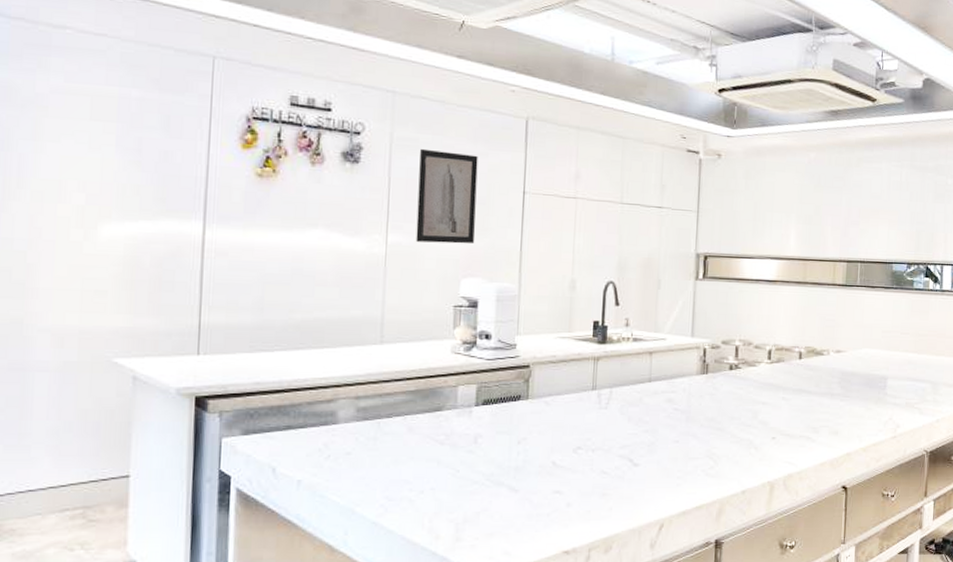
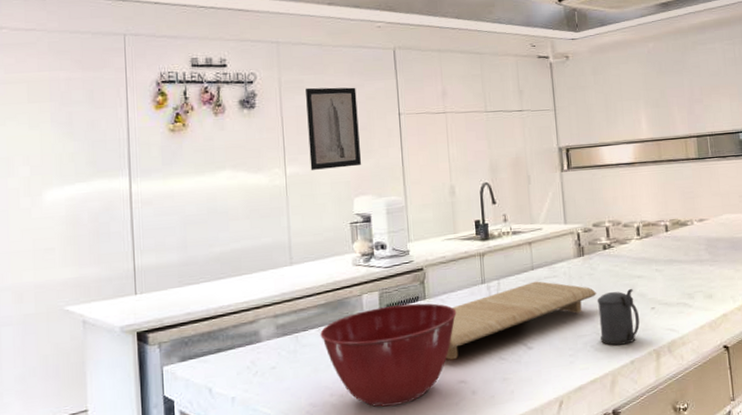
mixing bowl: none [405,401,561,509] -> present [320,303,457,407]
cutting board: none [542,394,716,468] -> present [445,281,597,360]
beer stein: none [712,414,758,473] -> present [597,288,640,346]

